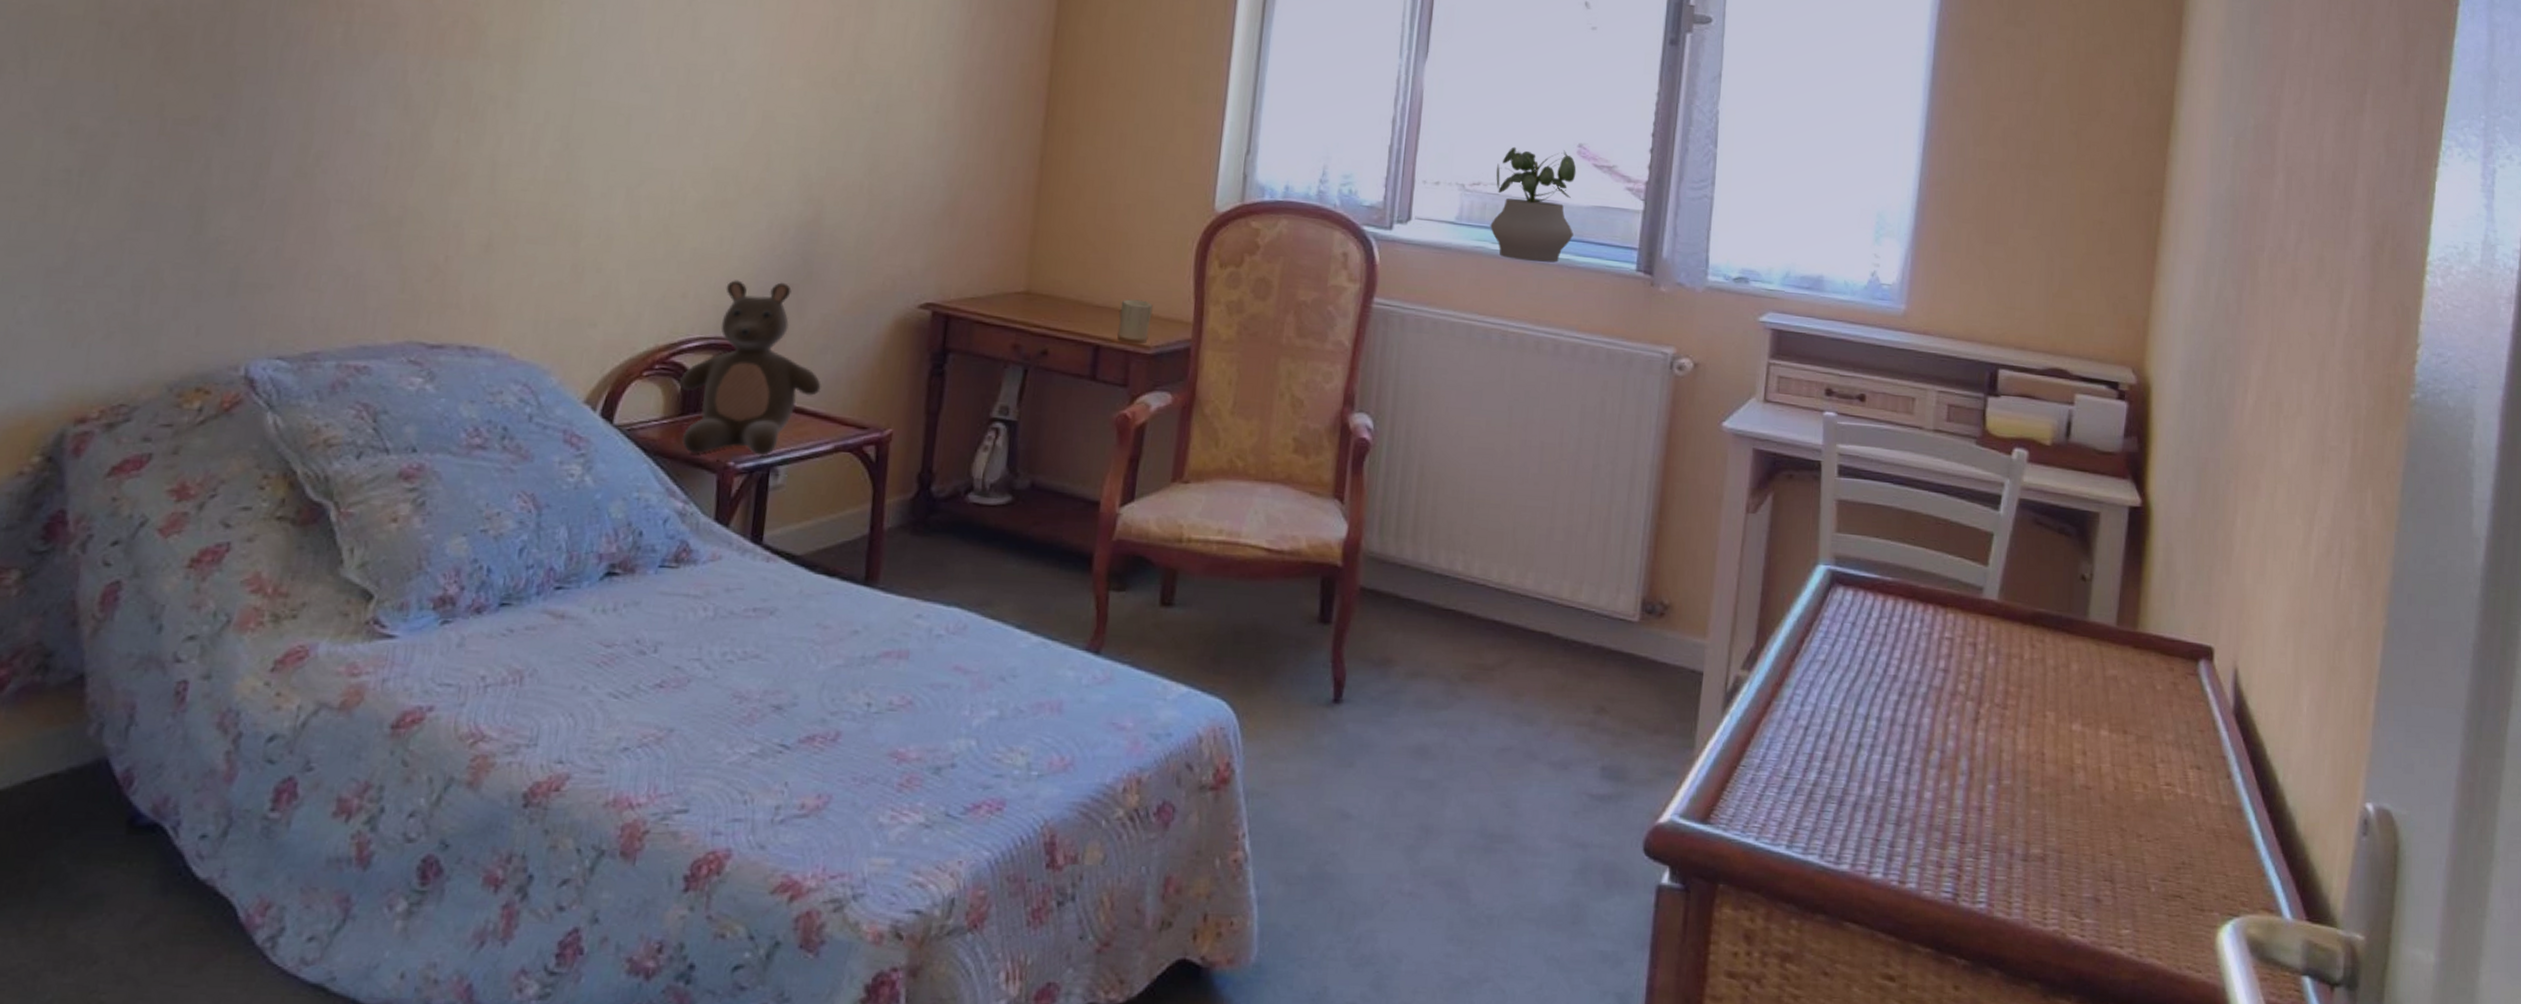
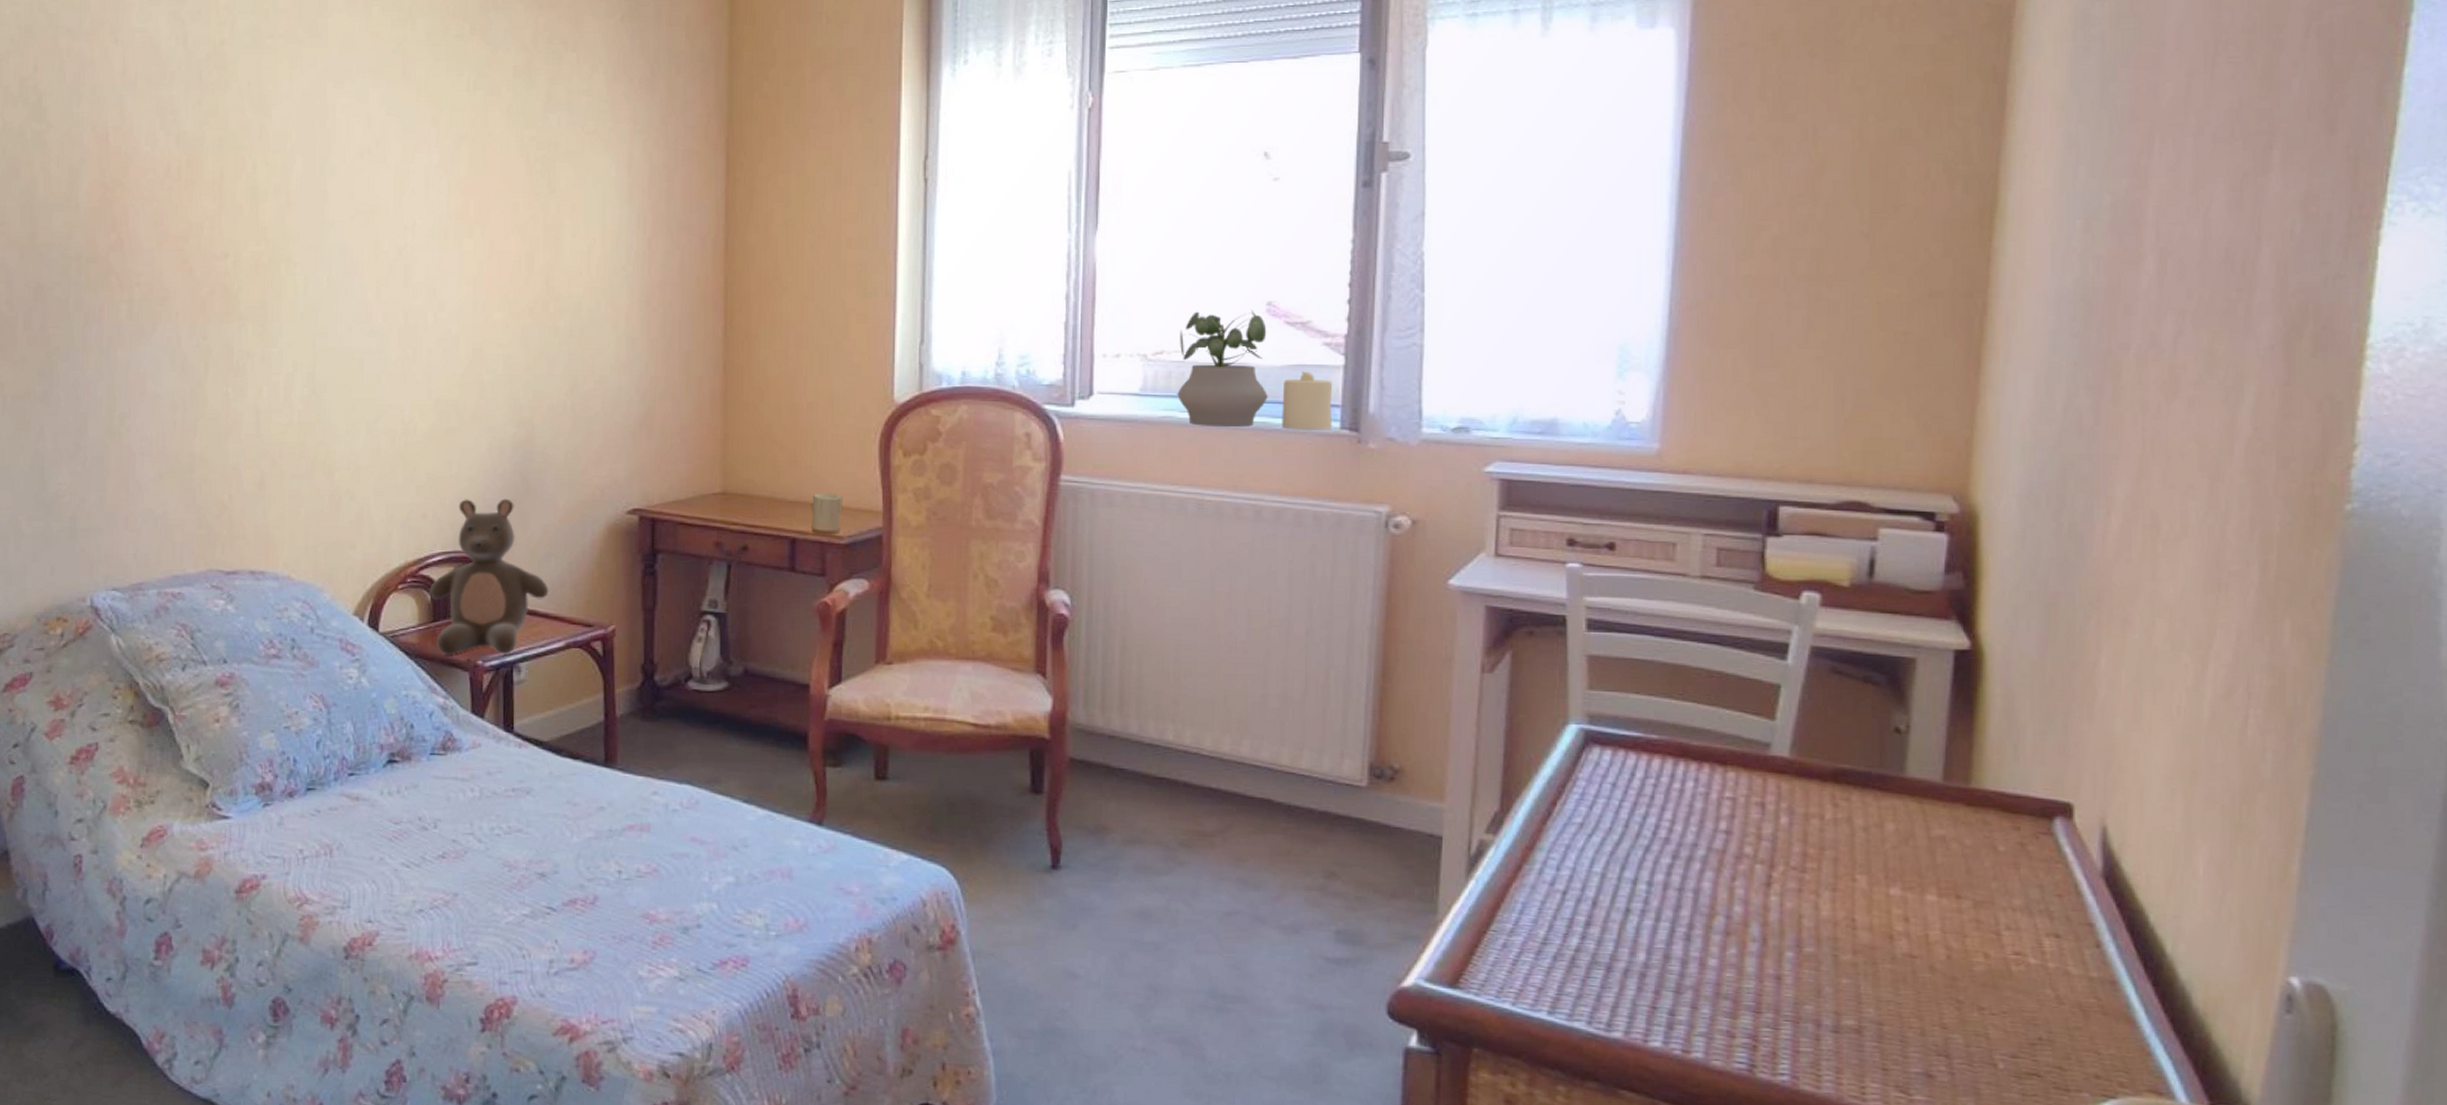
candle: none [1584,213,1632,272] -> present [1282,371,1333,430]

